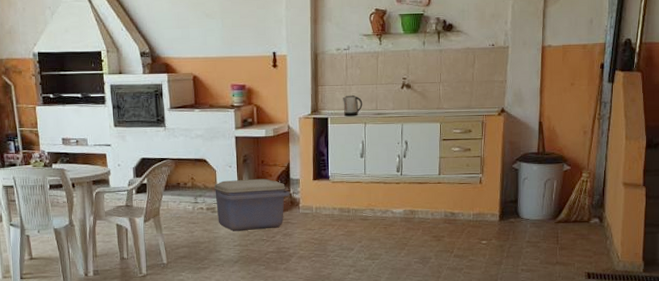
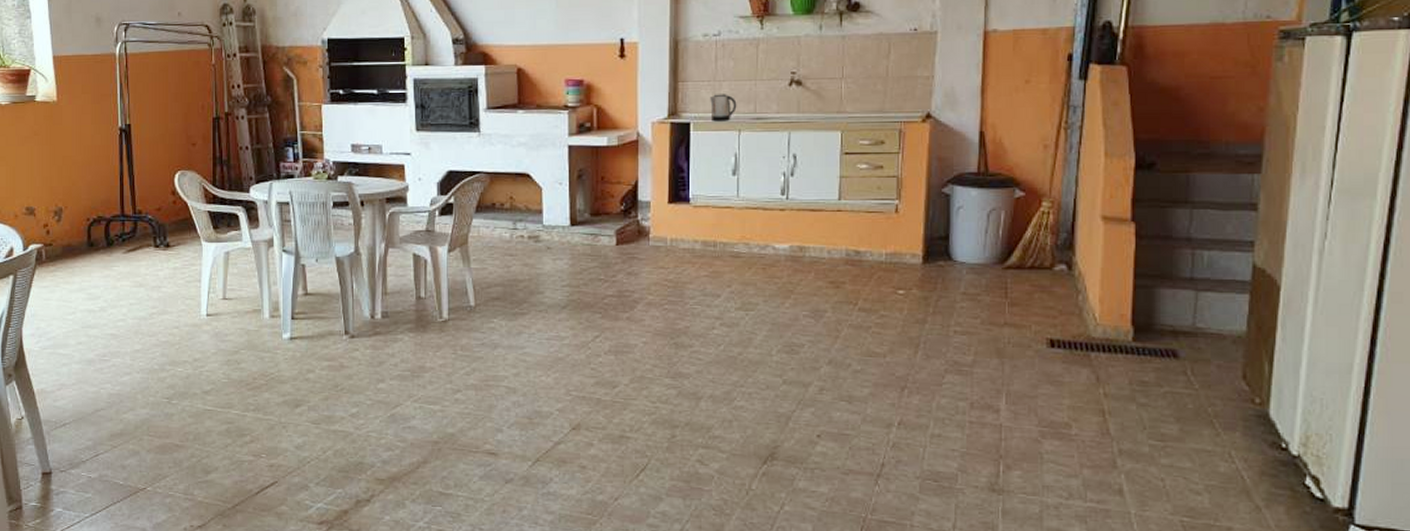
cooler: present [213,178,290,231] -> none [538,199,637,267]

